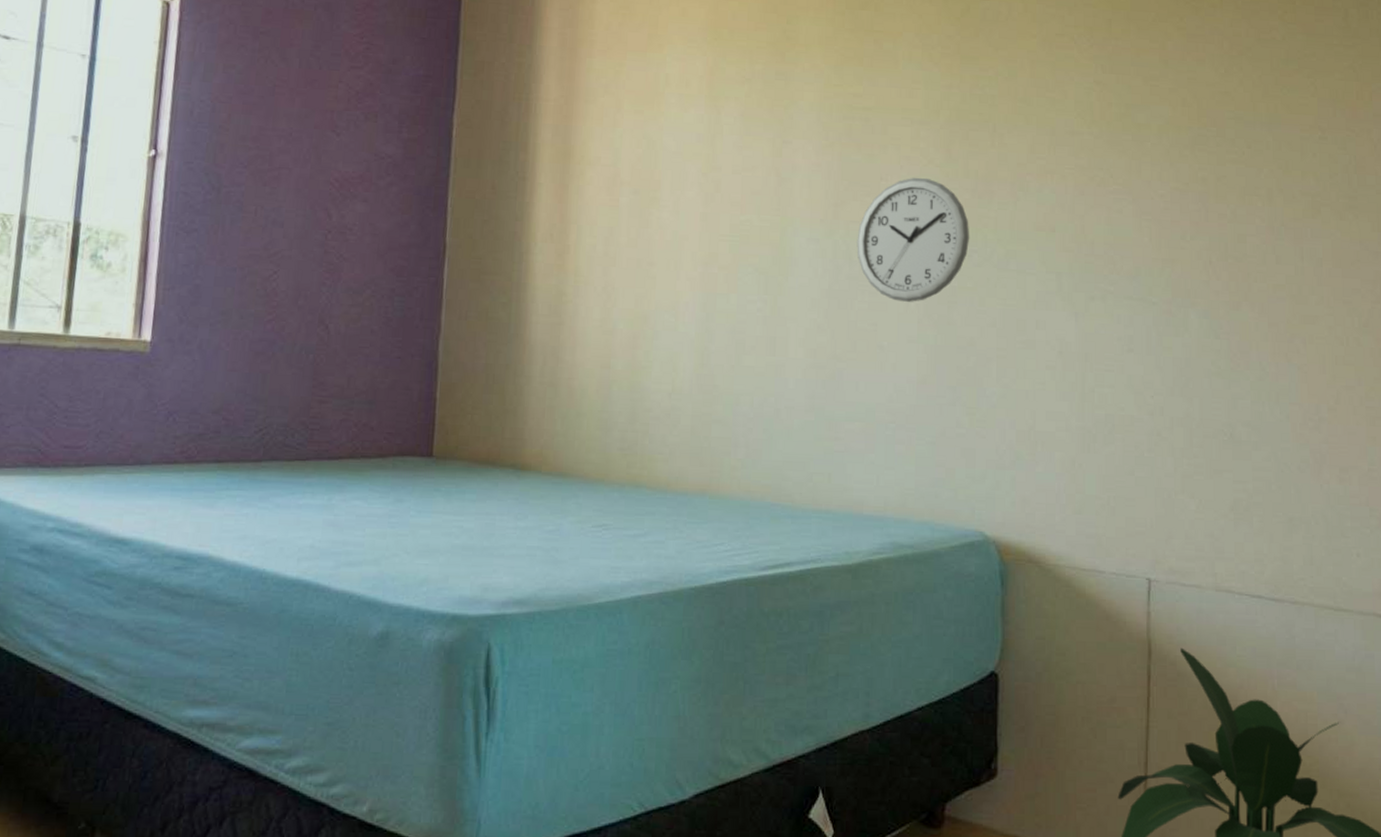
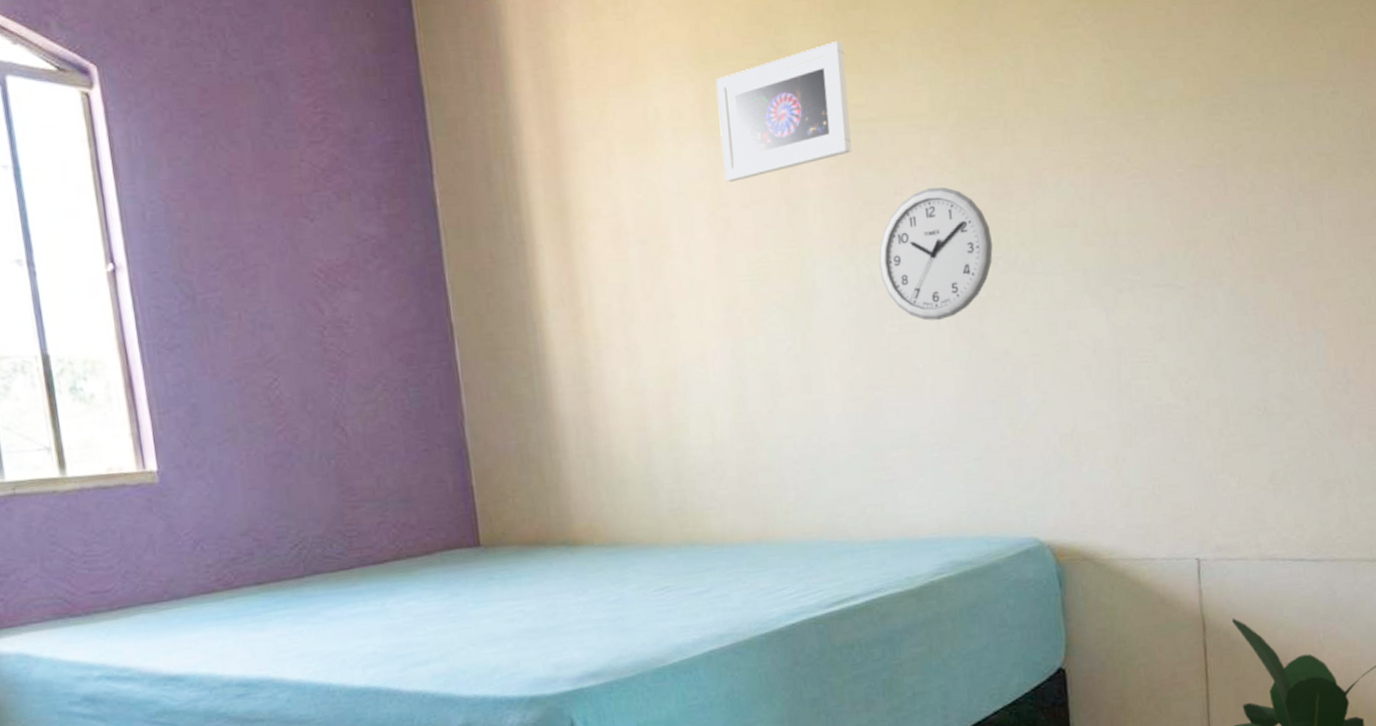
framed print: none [721,35,849,149] -> present [716,40,852,182]

